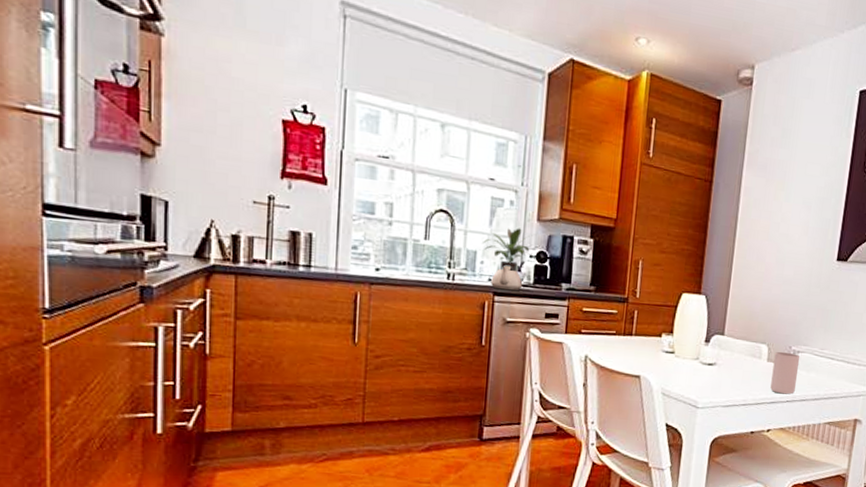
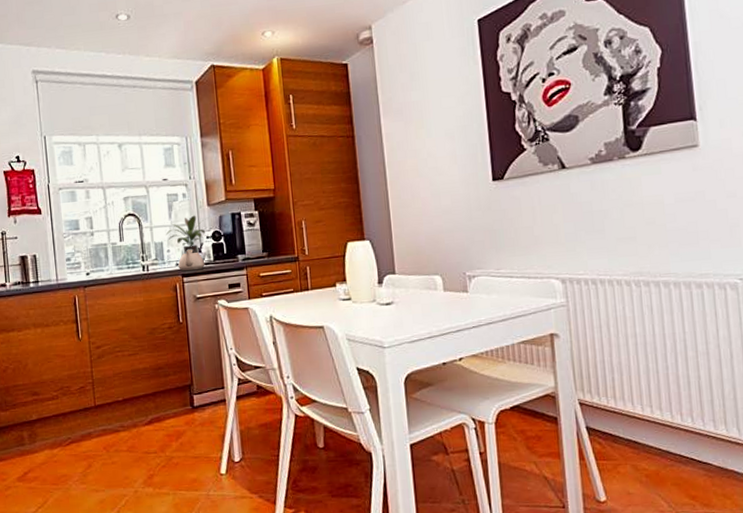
cup: present [770,351,800,395] -> none [450,278,479,321]

